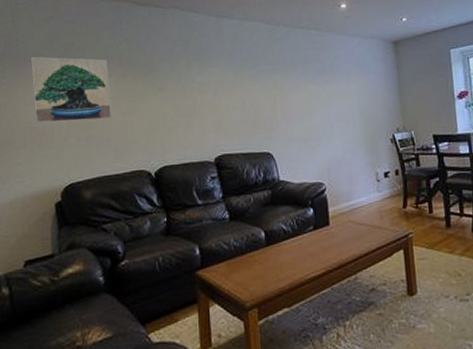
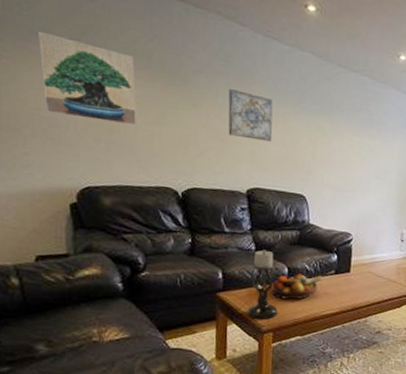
wall art: none [190,67,234,110] -> present [228,88,273,142]
candle holder: none [226,216,260,296] -> present [247,250,278,320]
fruit bowl: none [249,234,301,268] -> present [270,274,322,300]

